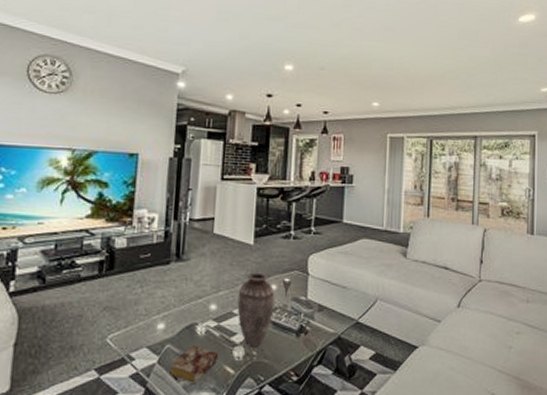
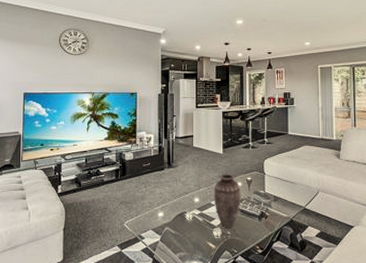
book: present [169,346,219,385] -> none [169,228,203,256]

